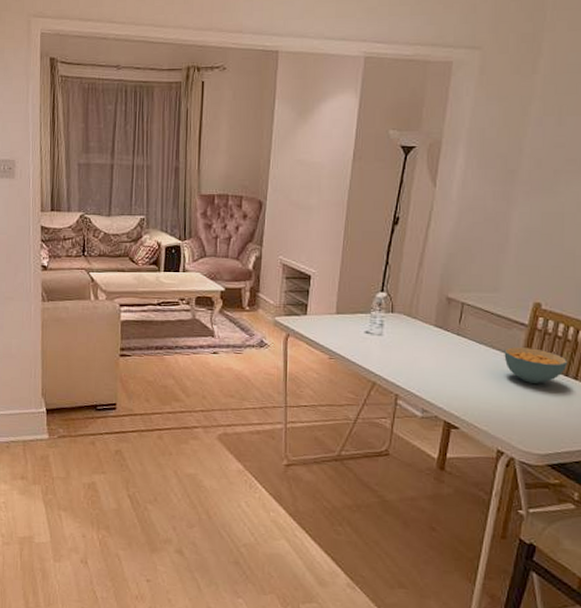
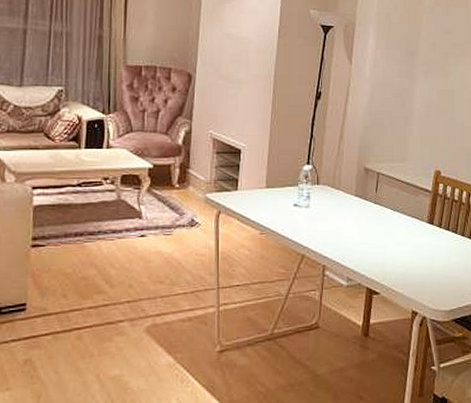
cereal bowl: present [504,347,568,383] -> none [413,212,464,245]

